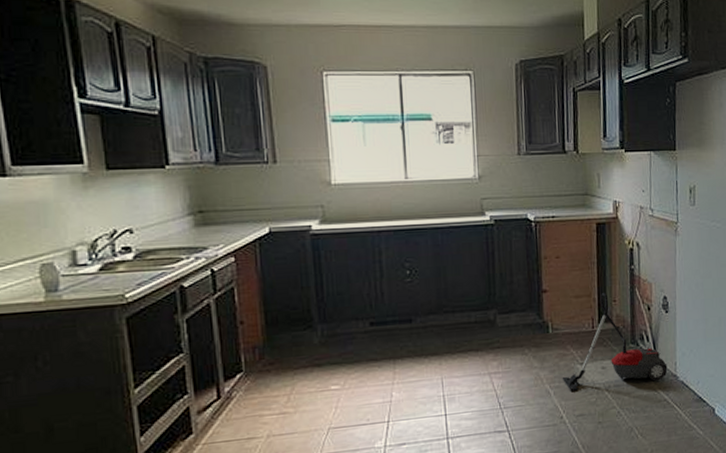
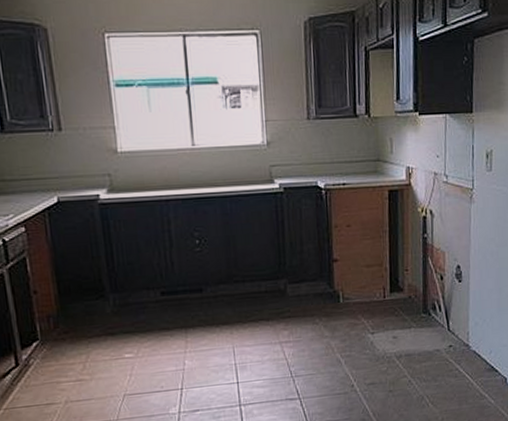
vacuum cleaner: present [562,293,668,391] -> none [353,262,460,360]

